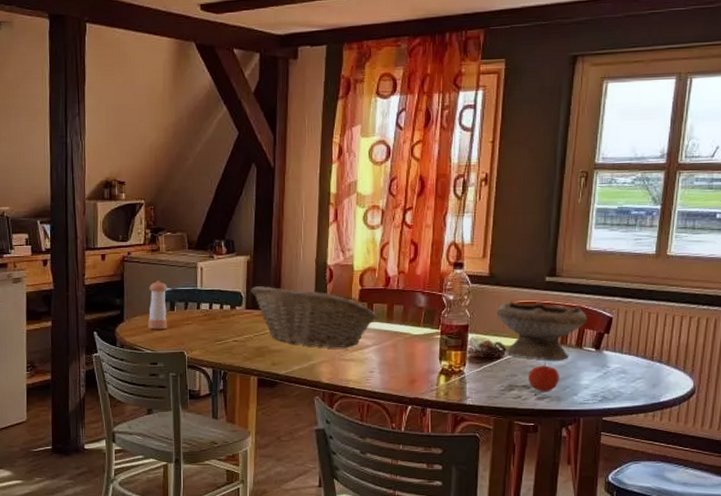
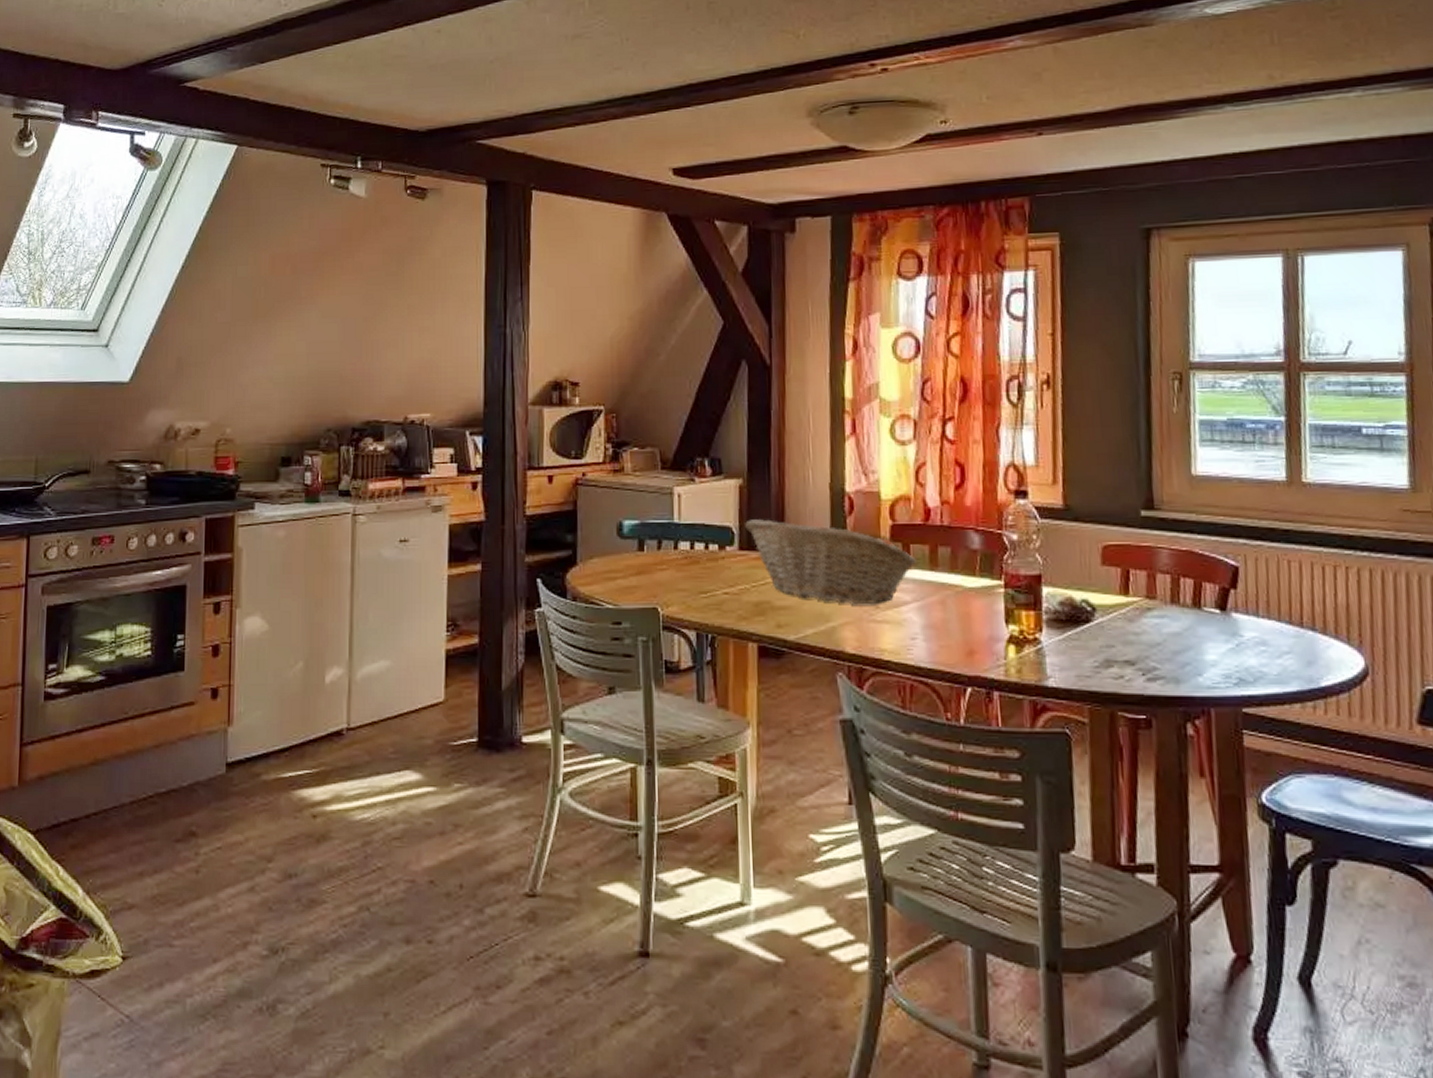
pepper shaker: present [148,280,168,330] -> none [608,510,635,577]
bowl: present [496,301,587,360] -> none [1078,542,1204,626]
apple: present [529,363,559,391] -> none [1131,629,1175,669]

